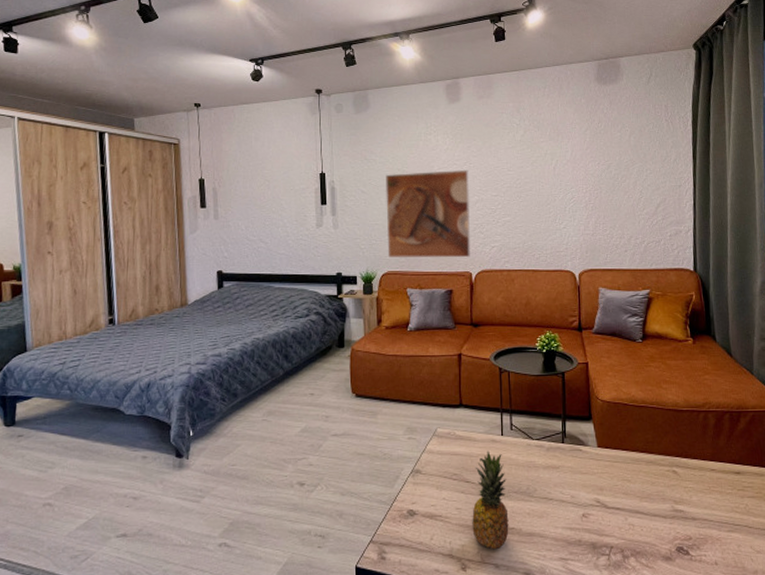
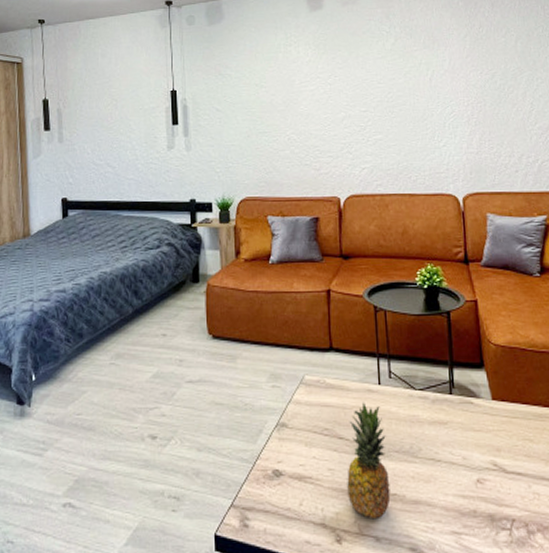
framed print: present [385,169,470,258] -> none [241,83,338,182]

